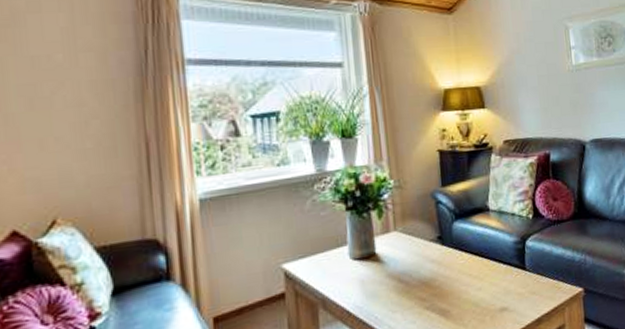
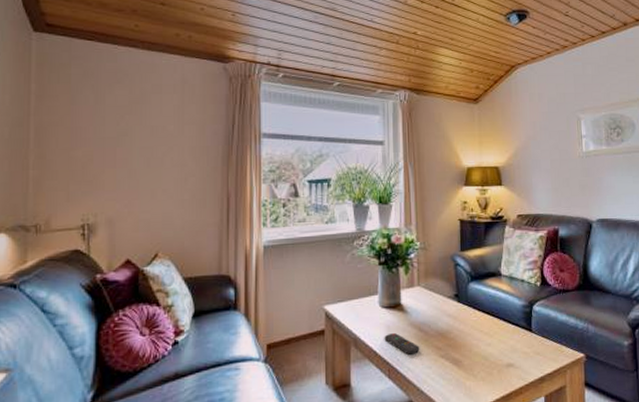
remote control: none [358,287,401,311] -> present [384,333,420,355]

